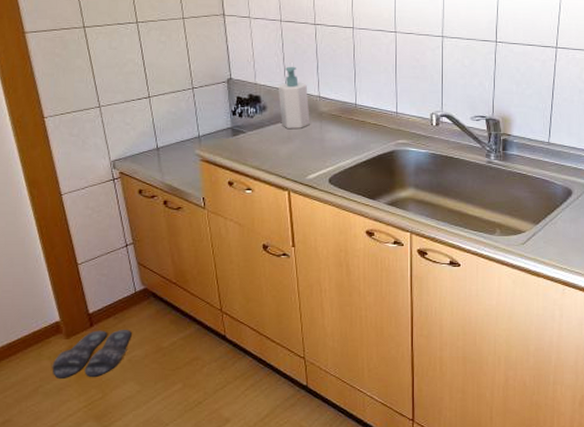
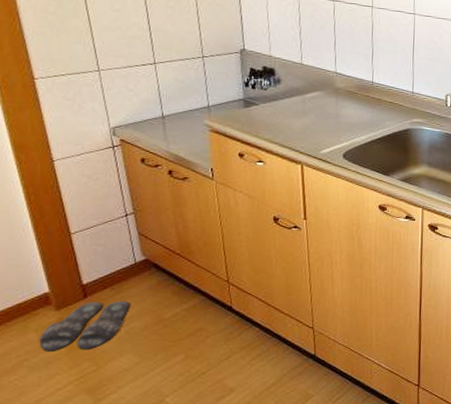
soap bottle: present [278,66,310,130] -> none [293,40,326,104]

